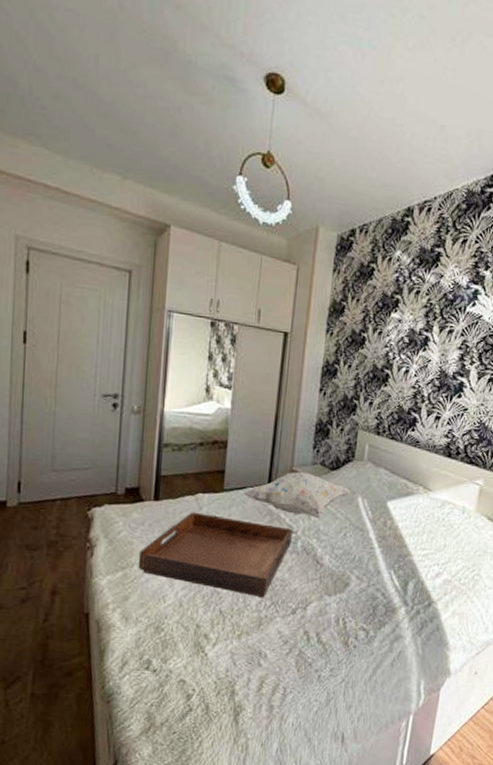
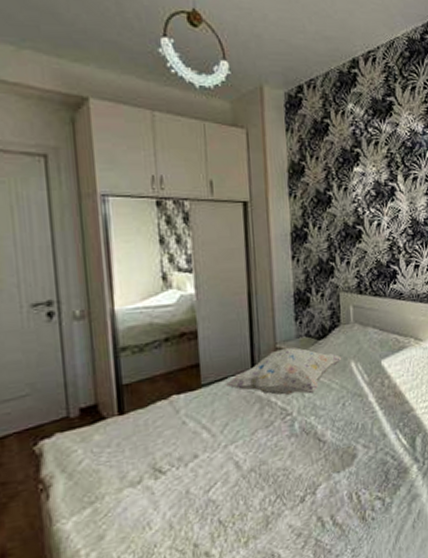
serving tray: present [138,512,293,598] -> none [109,411,288,502]

